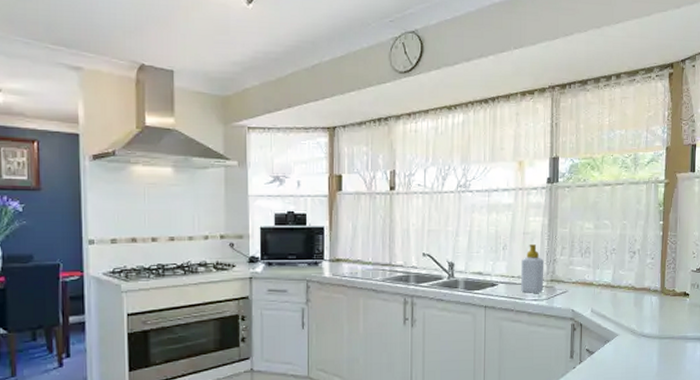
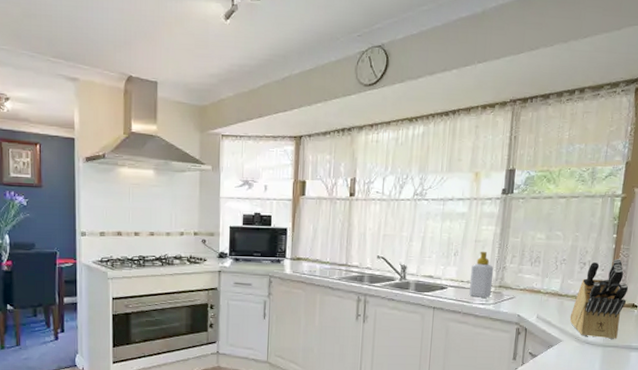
knife block: none [624,246,679,330] -> present [570,259,629,339]

